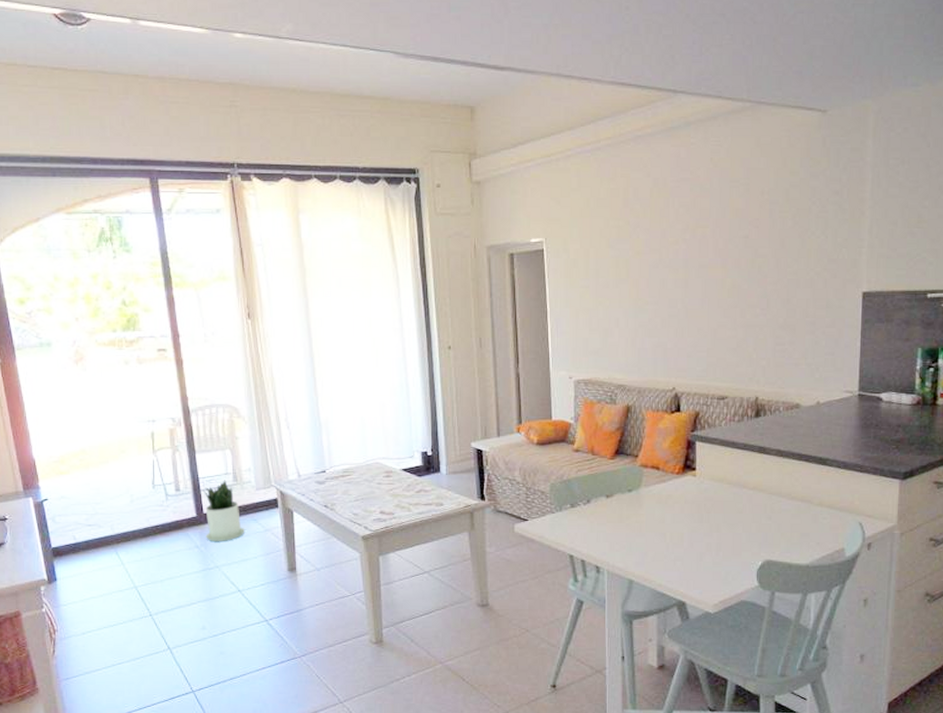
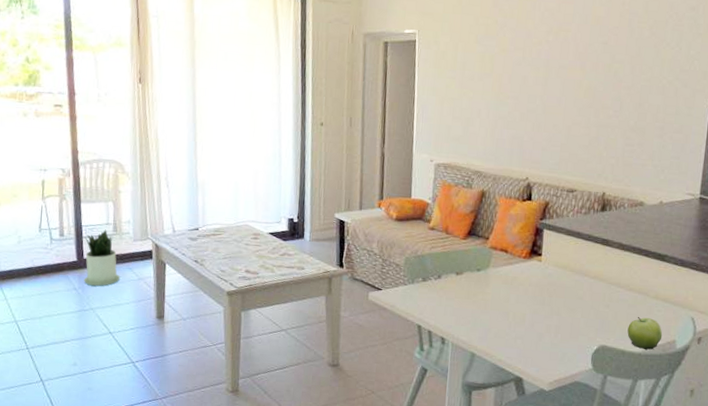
fruit: none [793,527,830,560] -> present [627,317,663,350]

